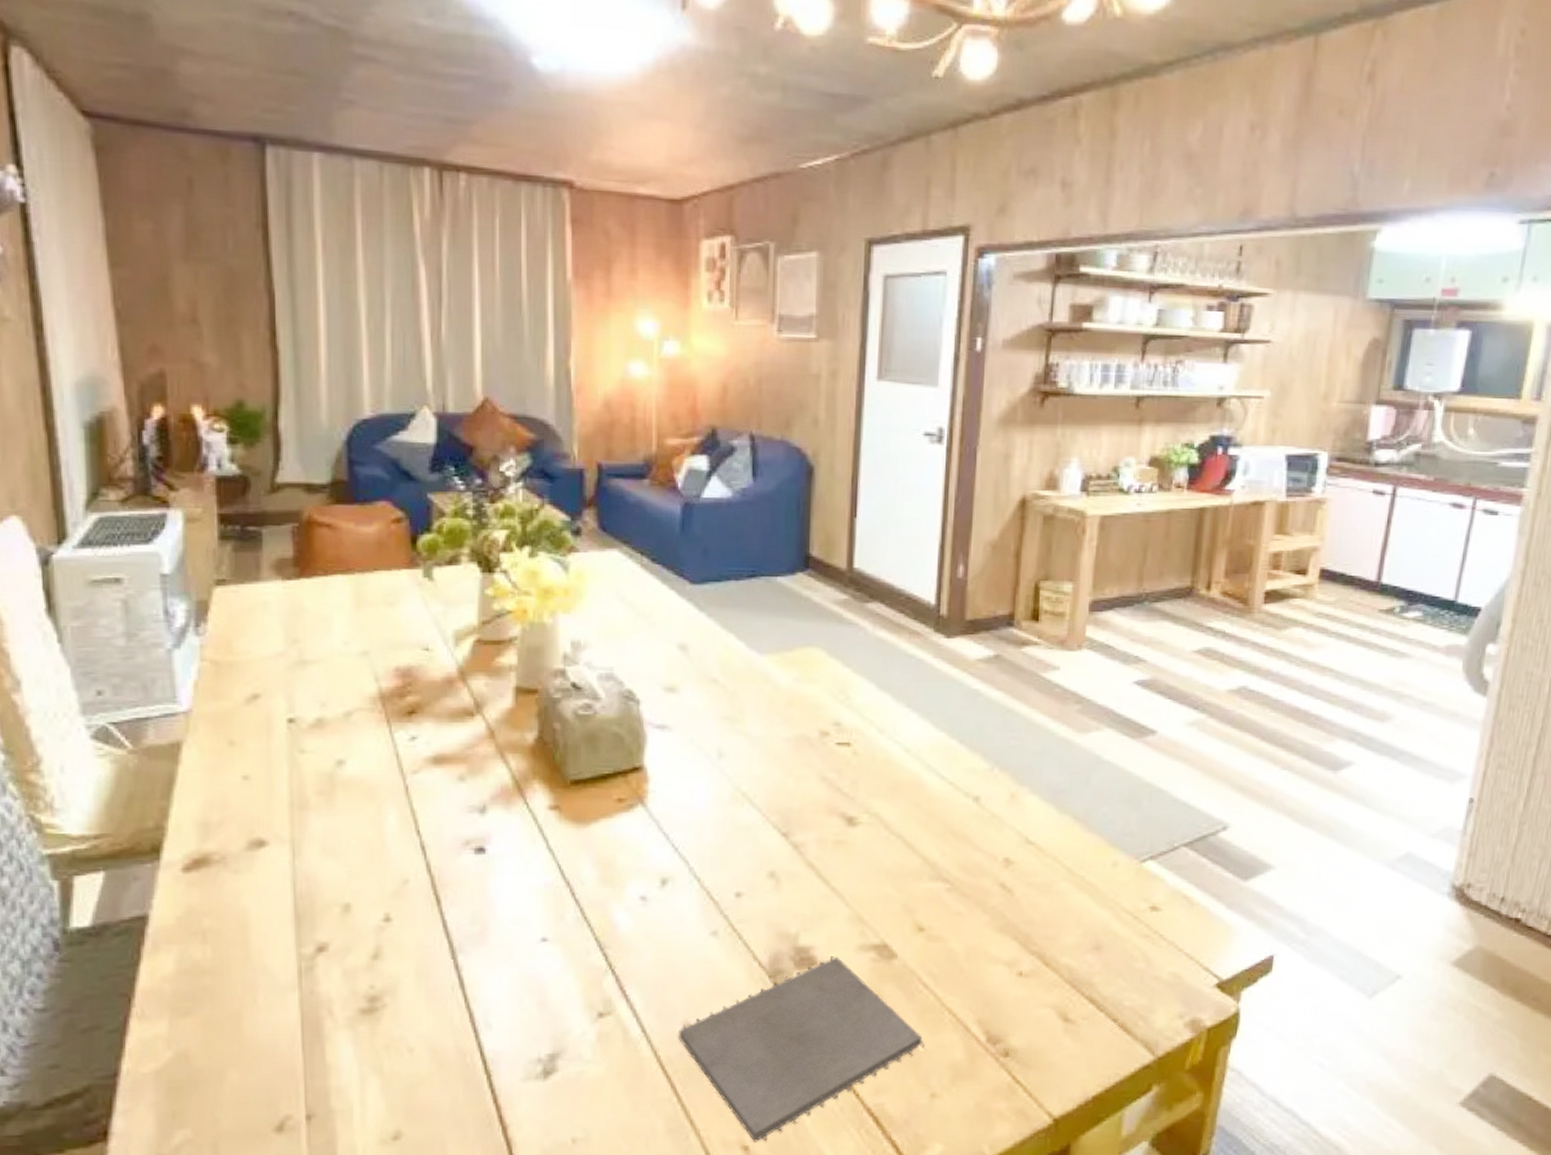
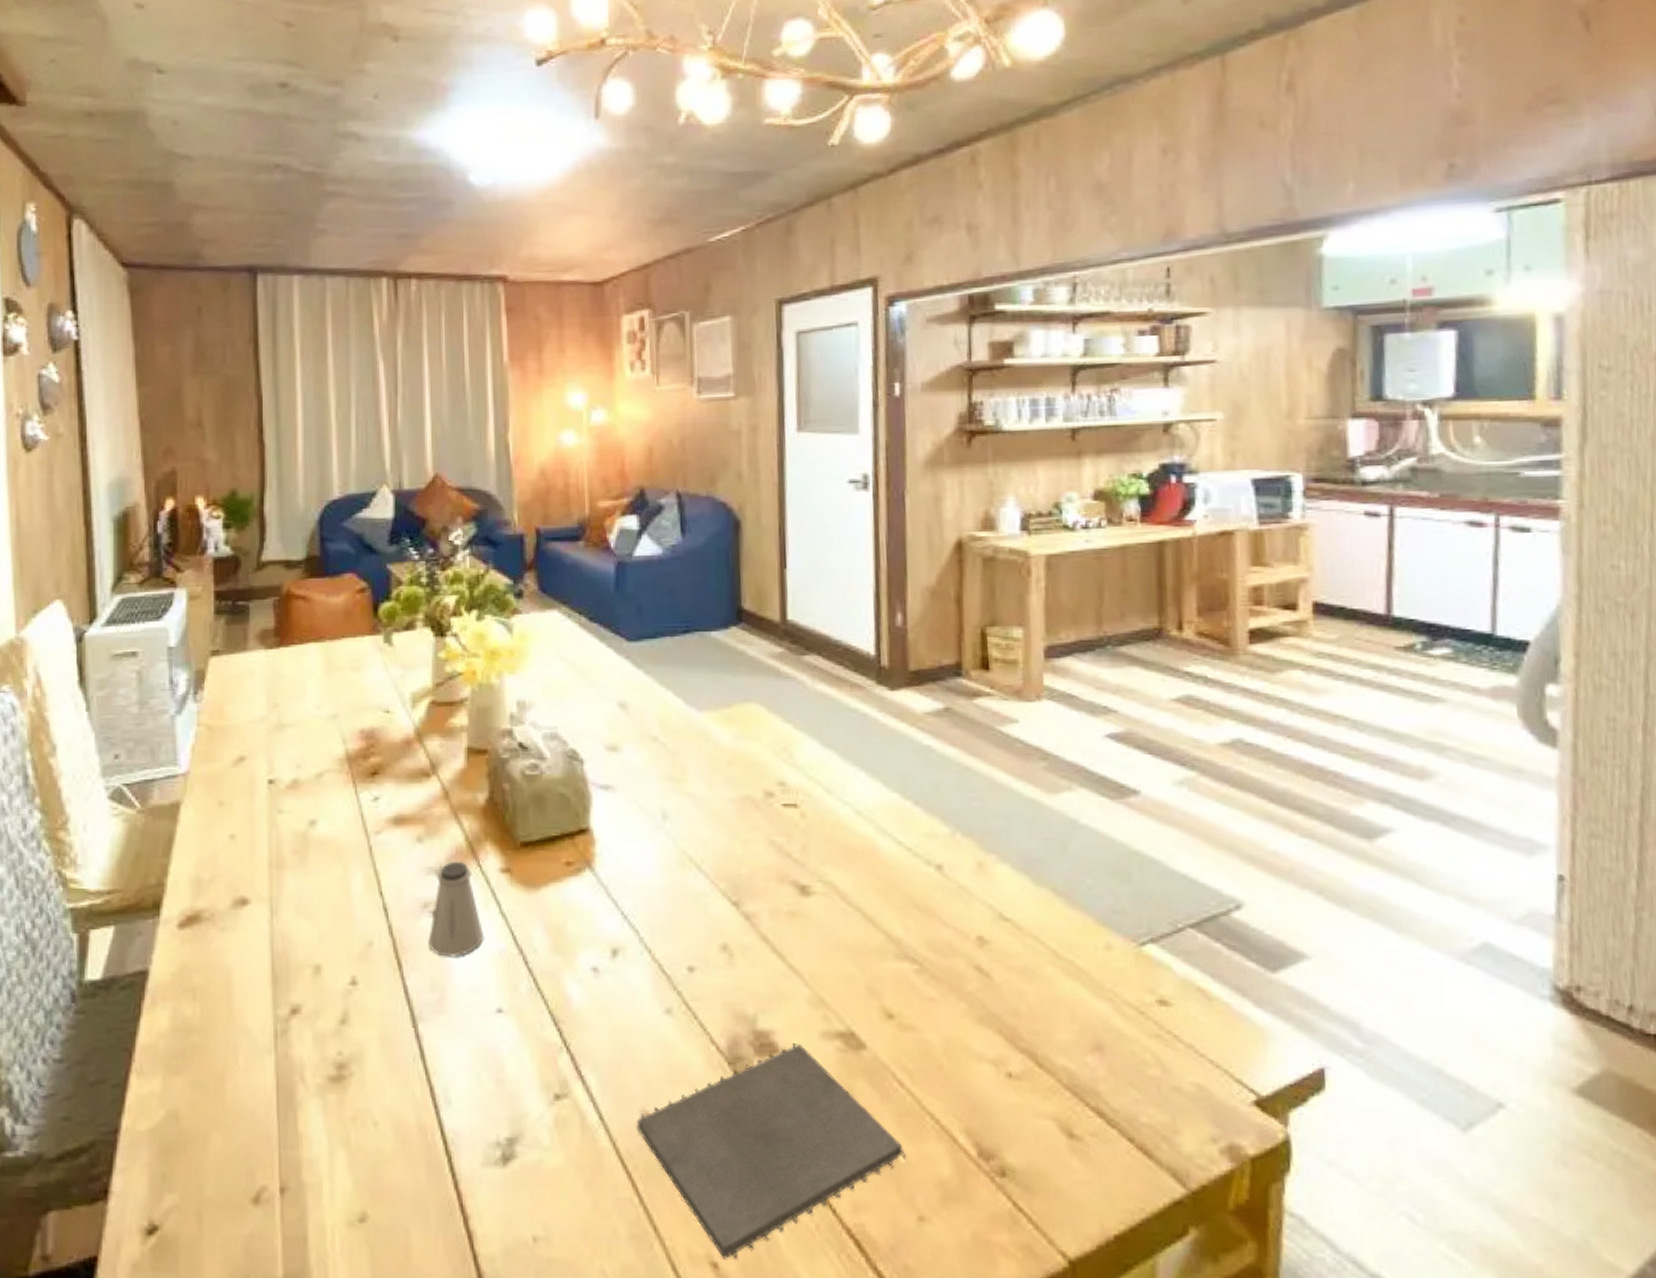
saltshaker: none [470,799,530,892] -> present [428,861,484,957]

